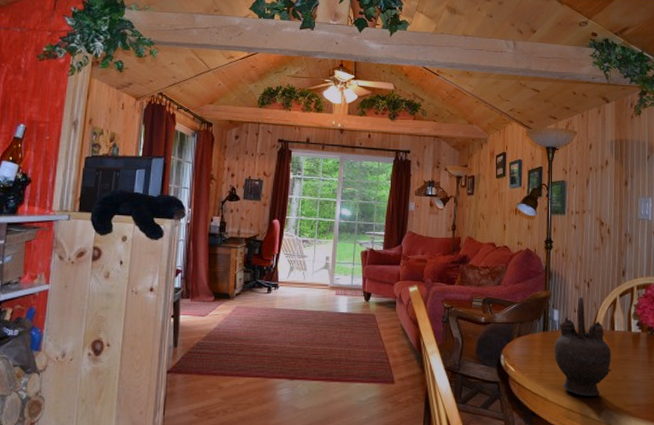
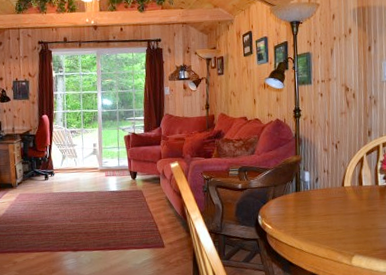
teapot: present [554,296,612,396] -> none [306,158,361,245]

